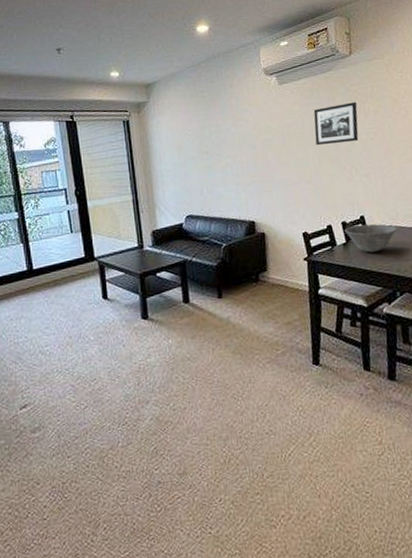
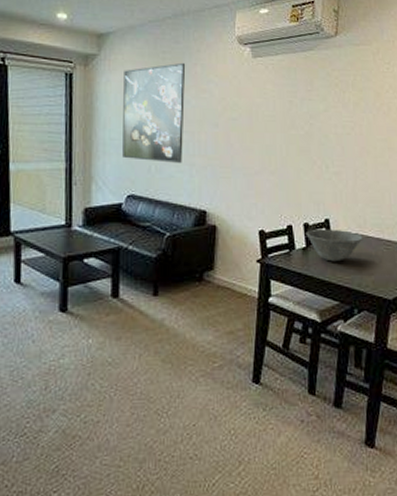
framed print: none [171,98,229,186] -> present [122,62,186,163]
picture frame: present [313,102,359,146] -> none [286,89,337,134]

